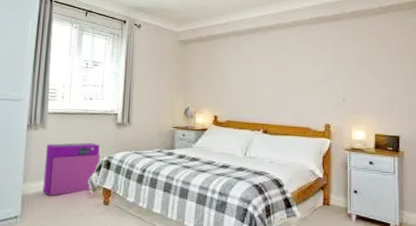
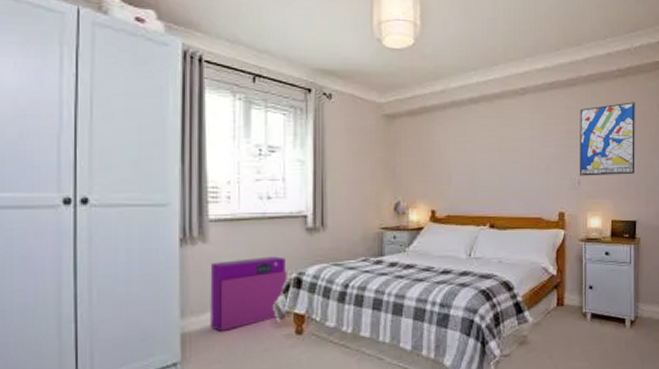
wall art: none [344,34,398,96] -> present [580,102,635,176]

